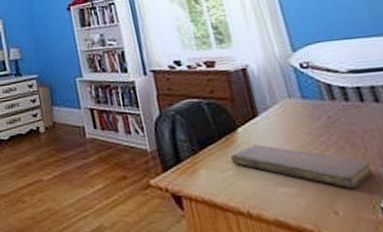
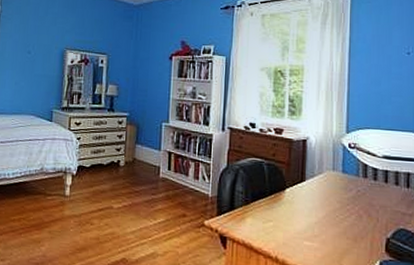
notebook: present [230,144,373,188] -> none [274,204,377,249]

